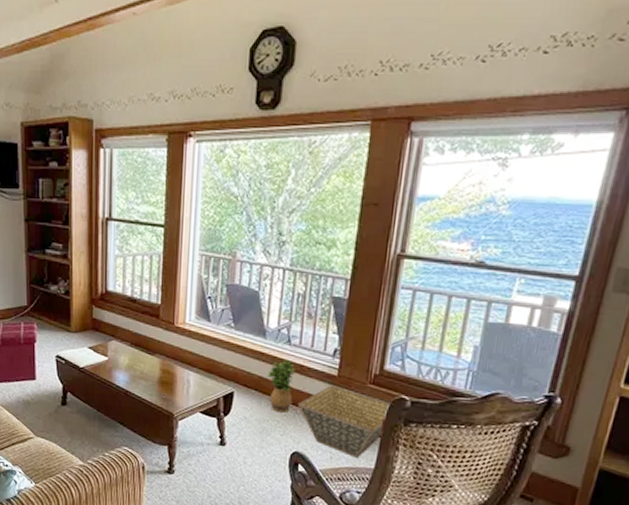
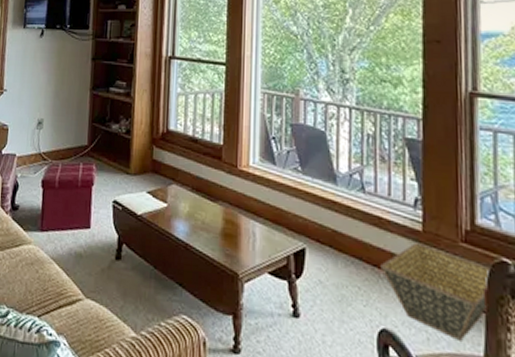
potted plant: present [267,360,295,413] -> none [342,210,373,276]

